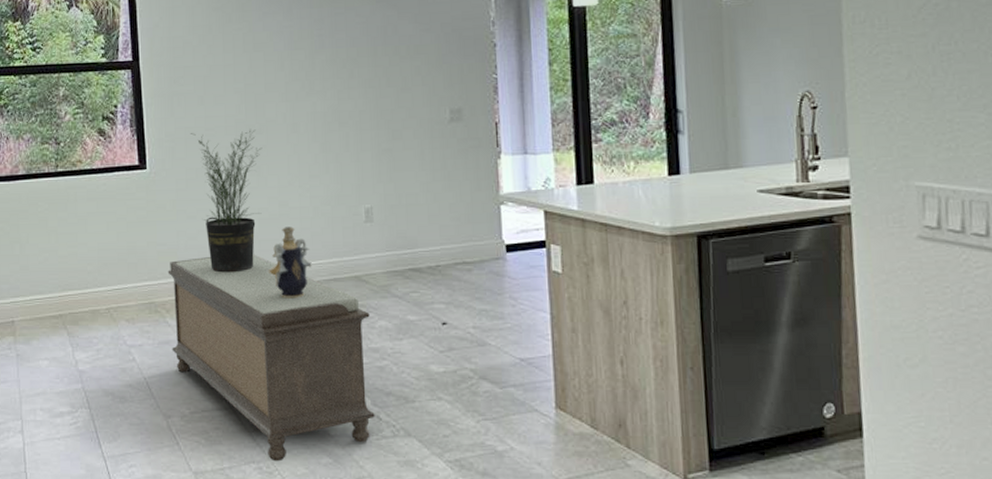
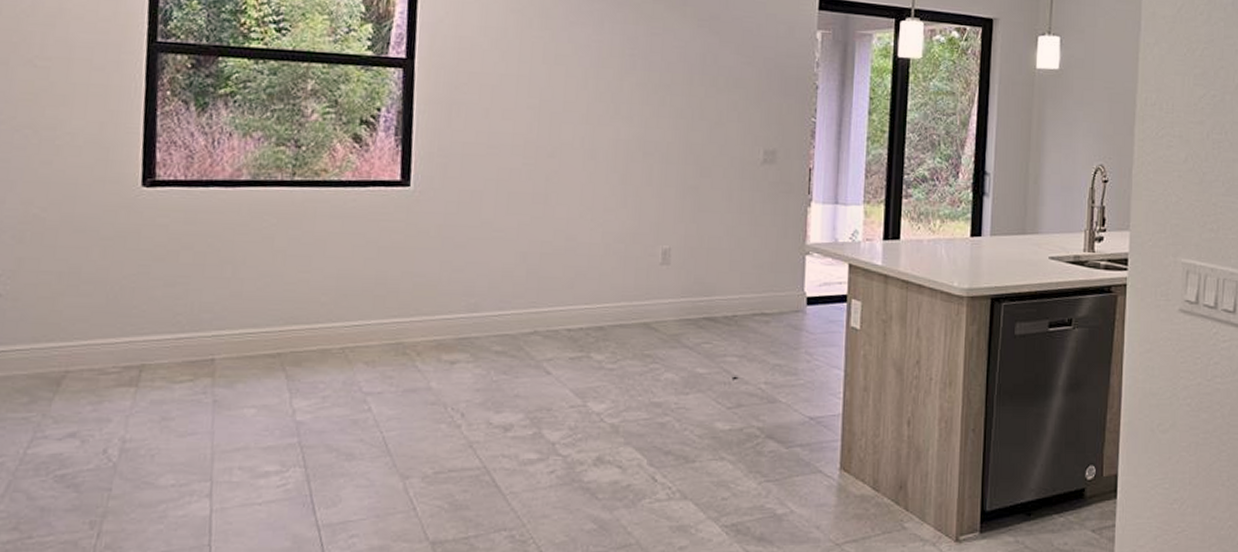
bench: present [167,254,375,462] -> none [419,292,656,529]
potted plant: present [191,129,262,273] -> none [469,149,553,313]
decorative vase: present [267,227,312,299] -> none [544,264,597,345]

